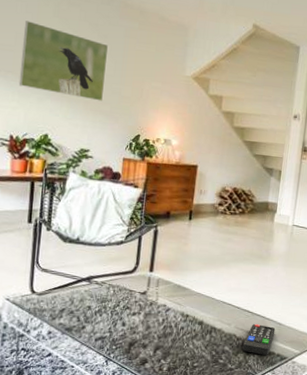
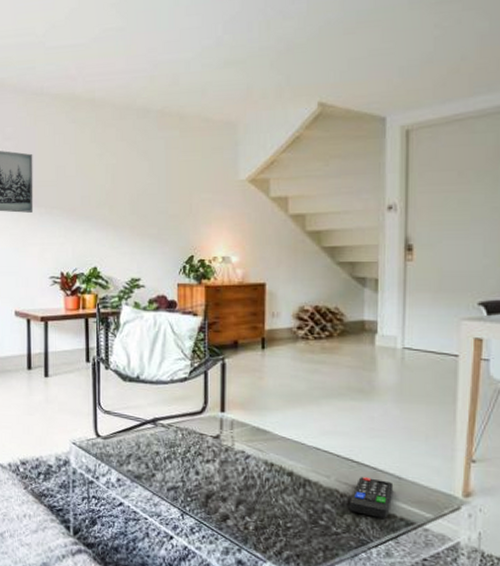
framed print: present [18,21,108,101] -> none [63,152,148,224]

